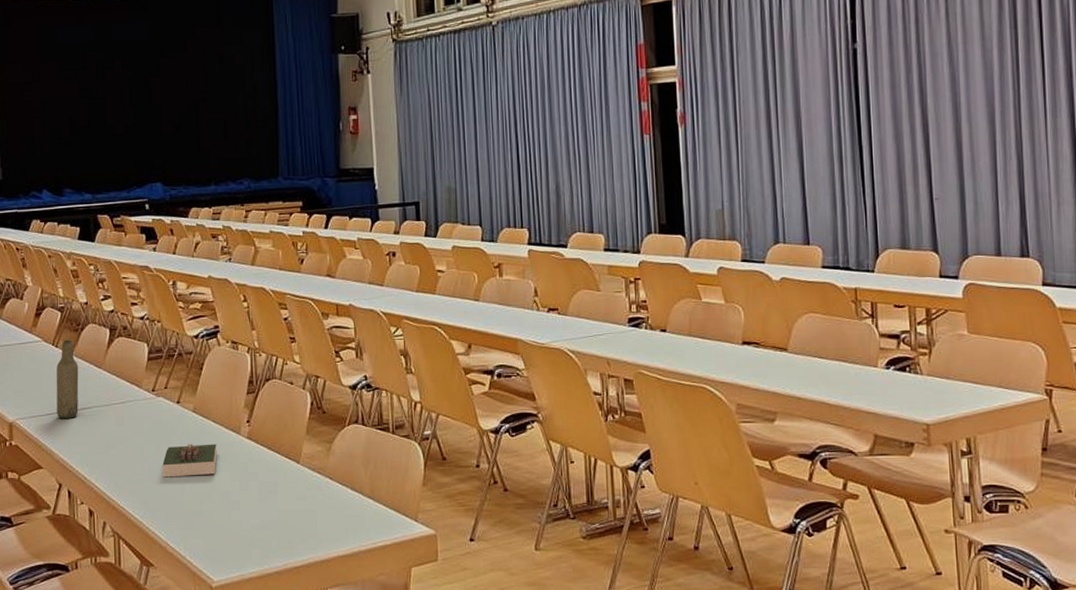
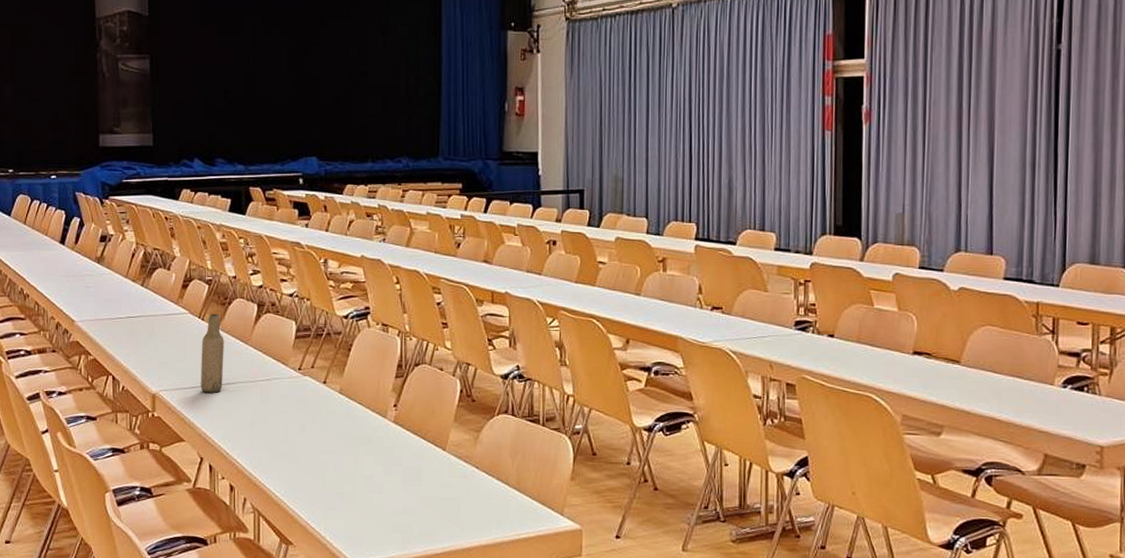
book: present [162,444,217,478] -> none [306,425,362,458]

